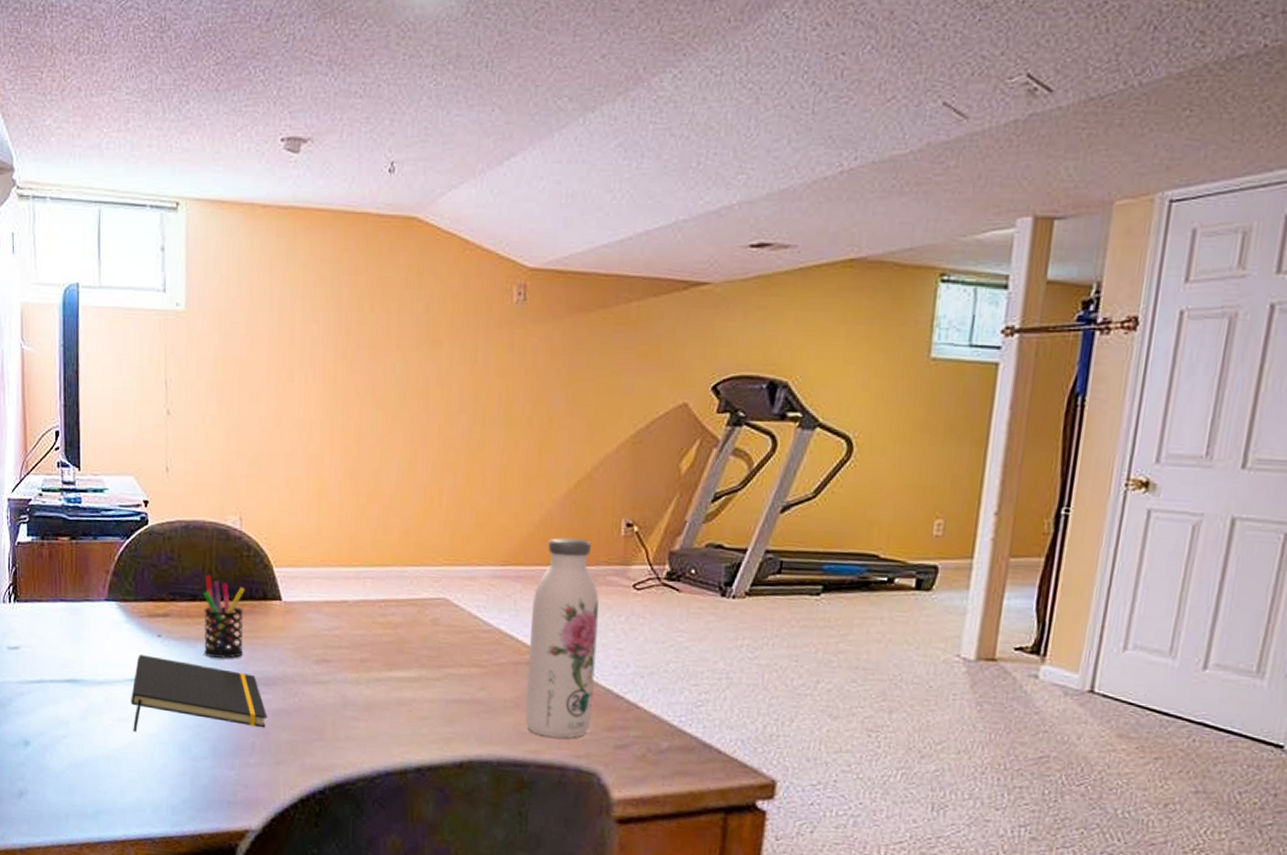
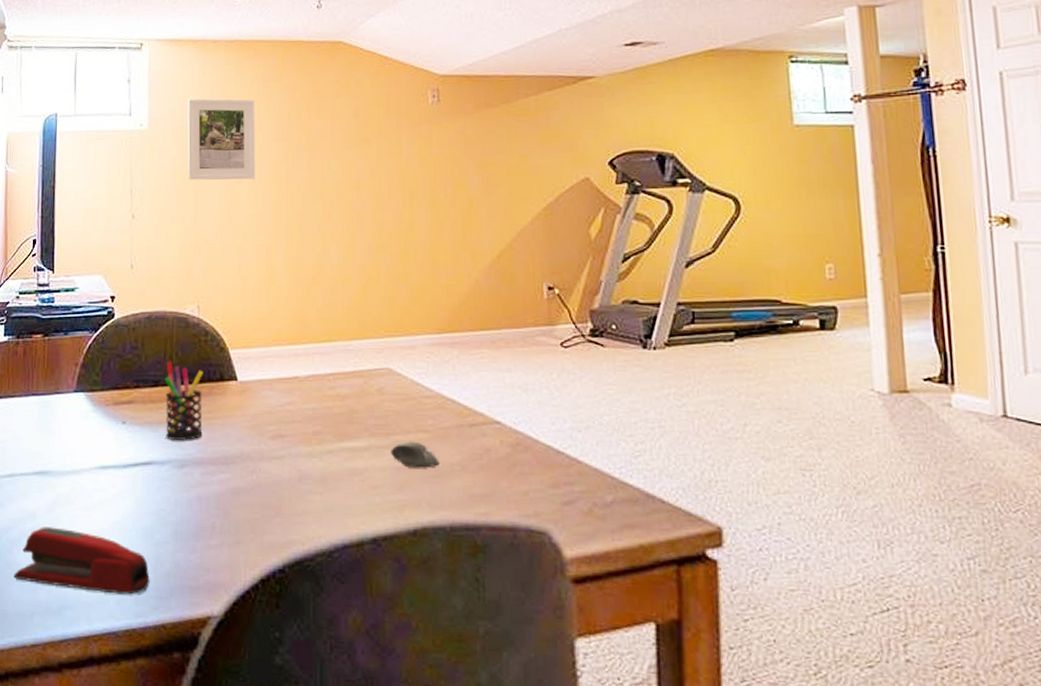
stapler: none [47,734,187,805] -> present [13,527,150,595]
notepad: present [131,655,268,733] -> none [96,442,227,521]
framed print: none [231,277,311,379] -> present [187,98,255,180]
computer mouse: none [441,675,492,703] -> present [391,441,440,468]
water bottle: present [525,537,599,739] -> none [469,304,536,498]

